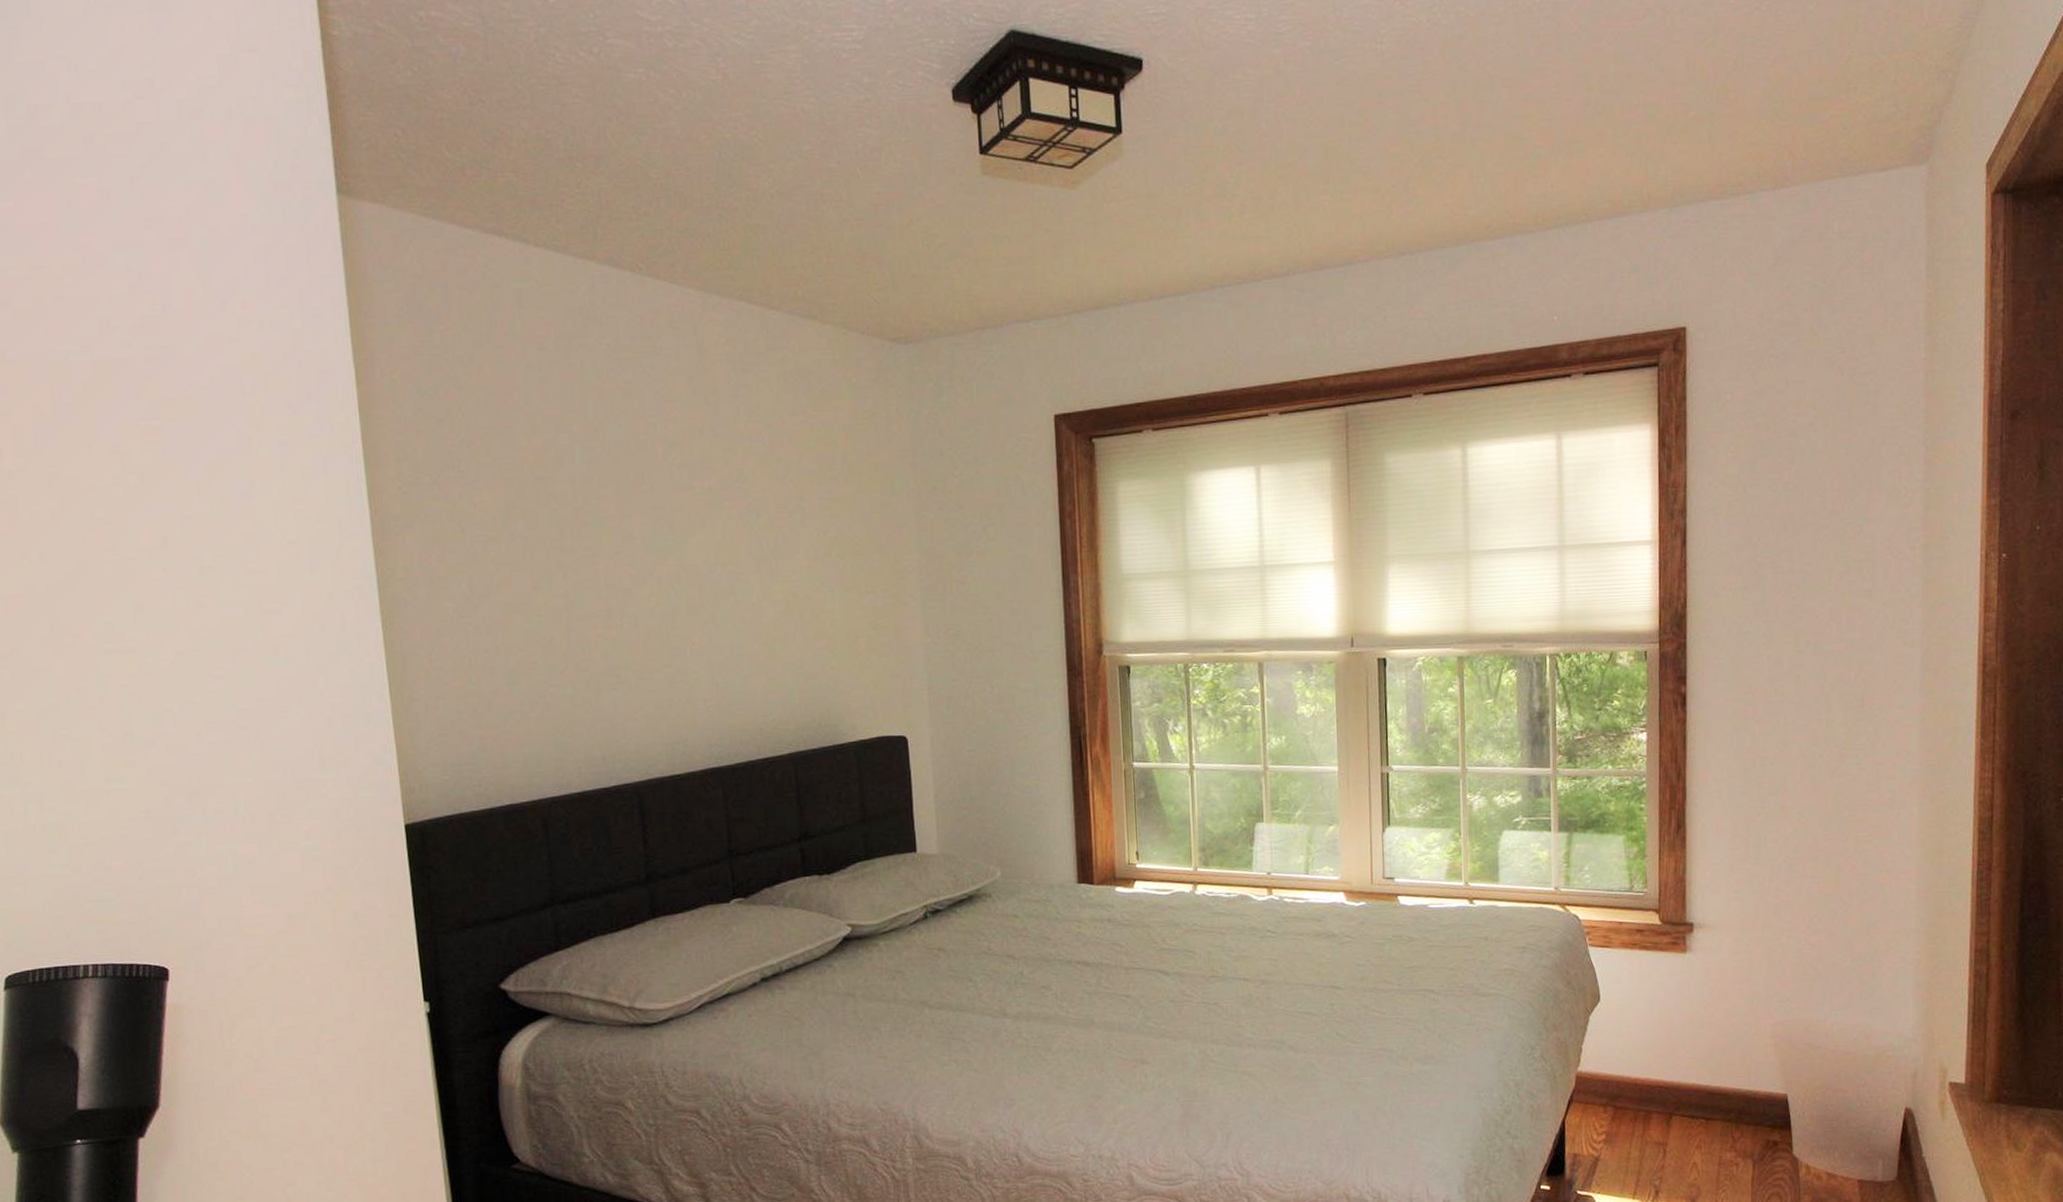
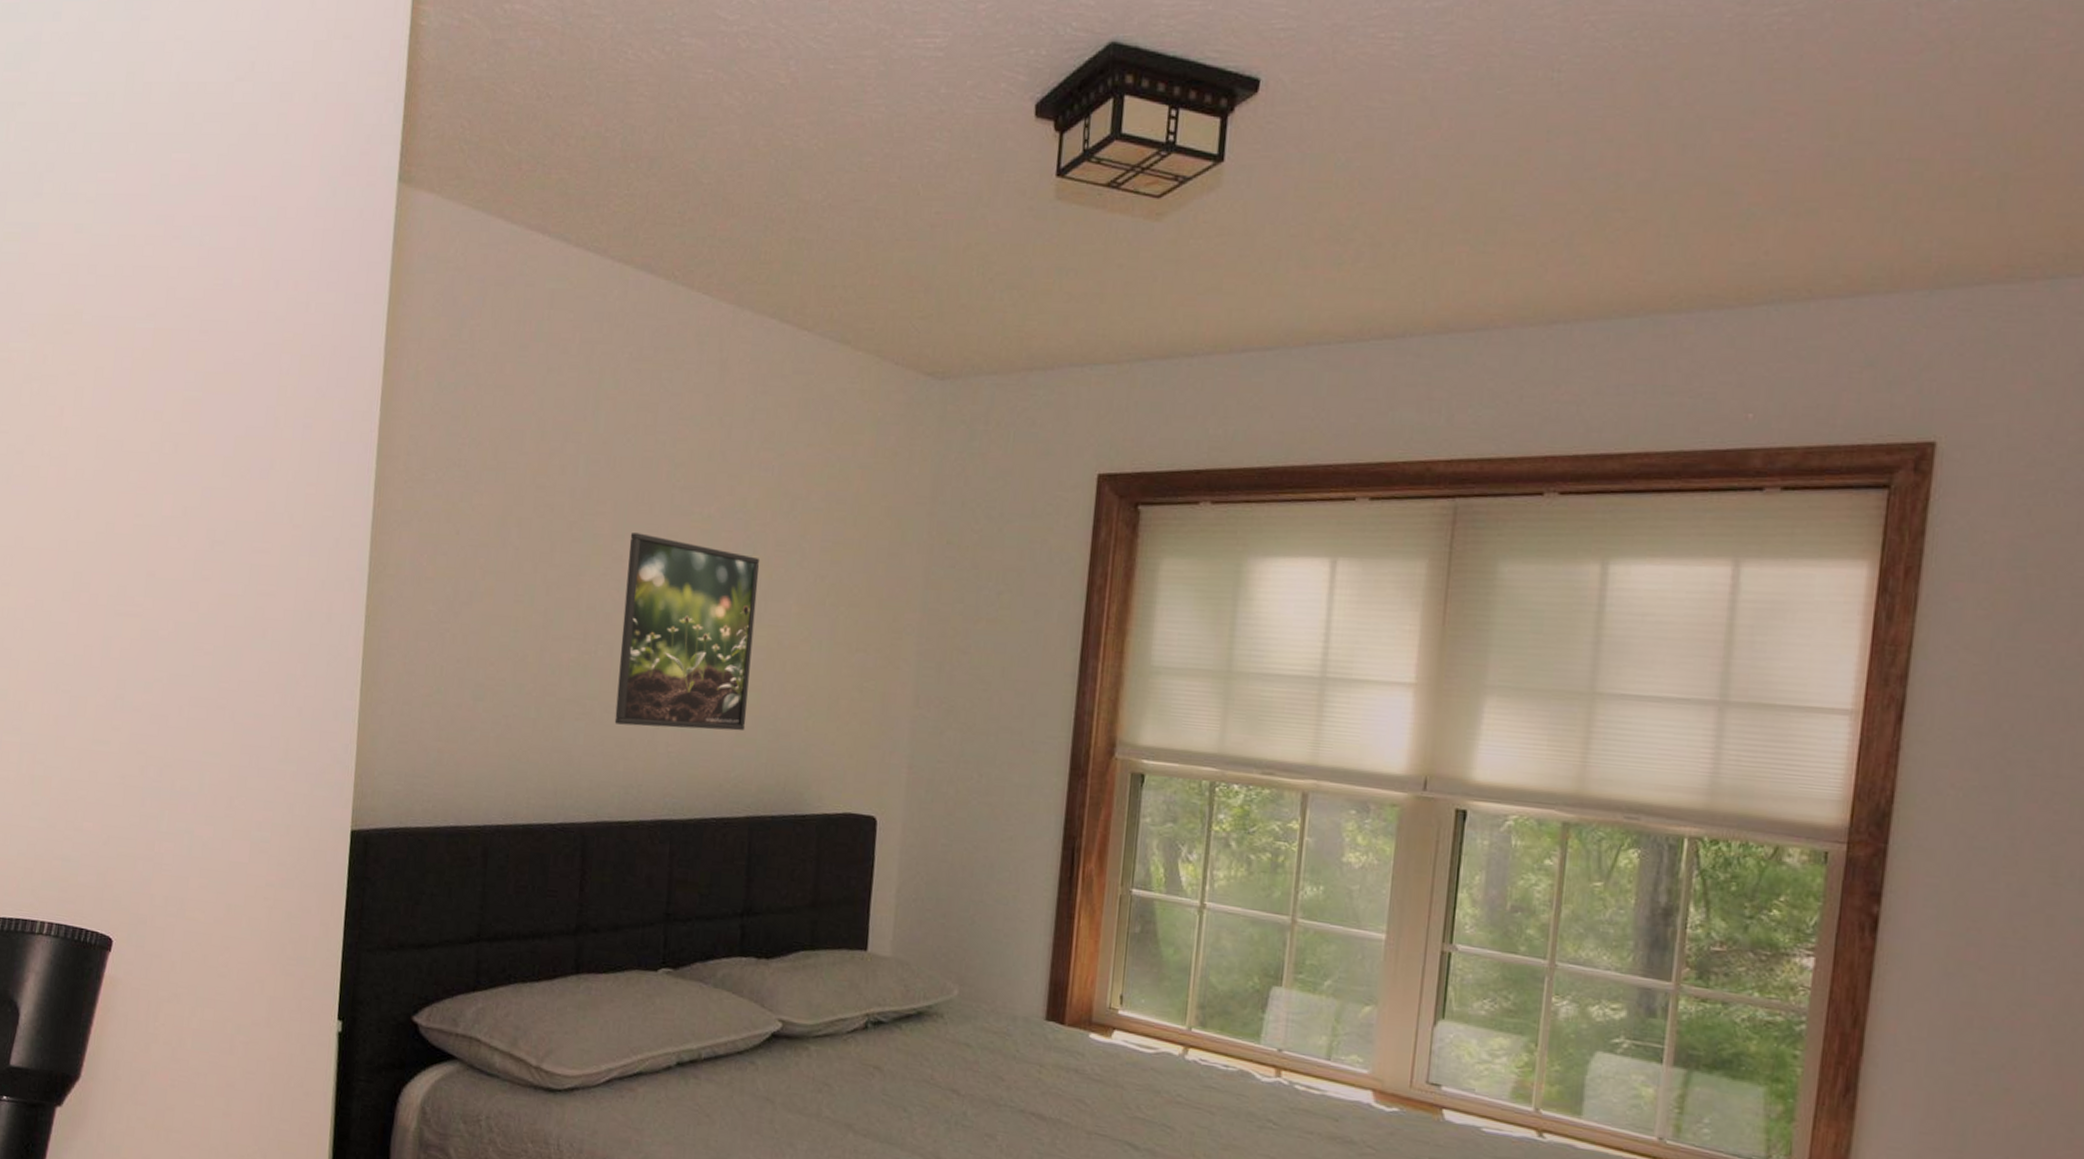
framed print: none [636,511,776,688] -> present [614,533,760,731]

